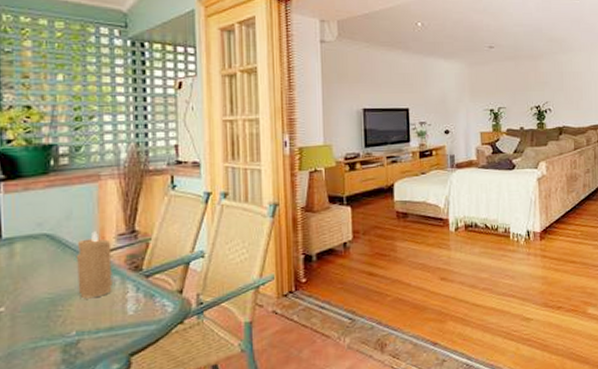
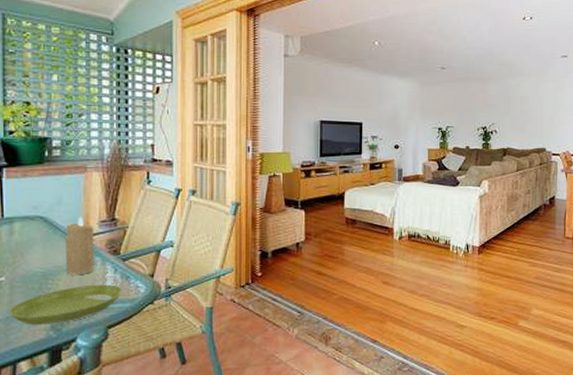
saucer: none [9,305,147,361] -> present [8,284,123,325]

